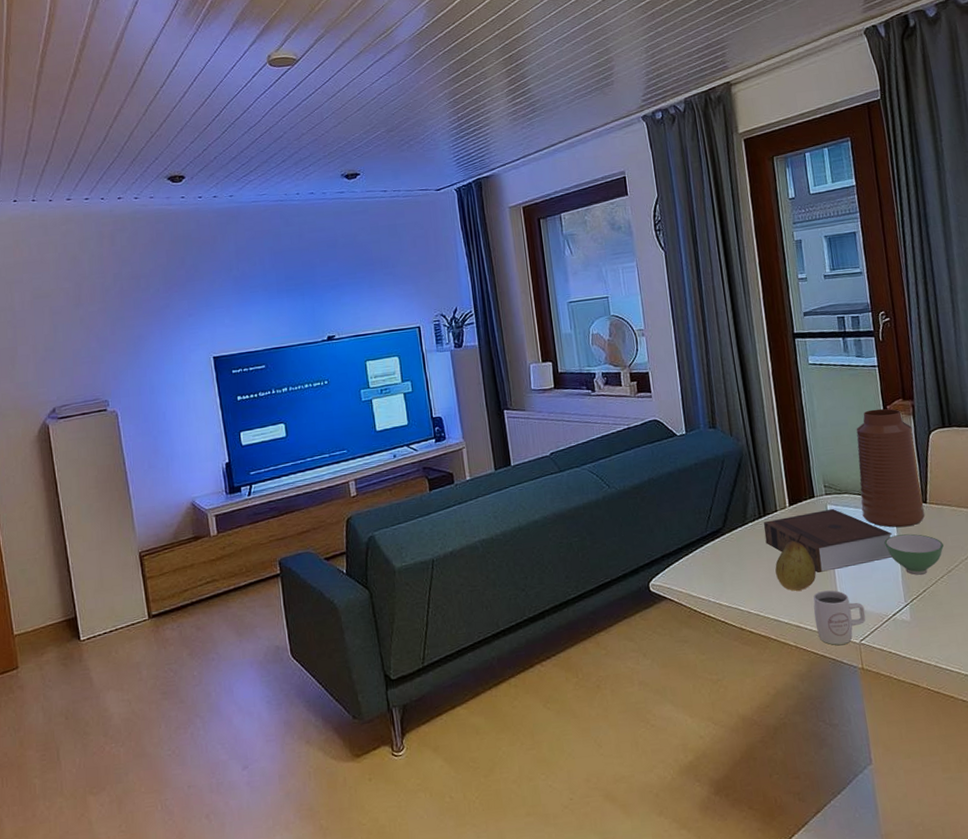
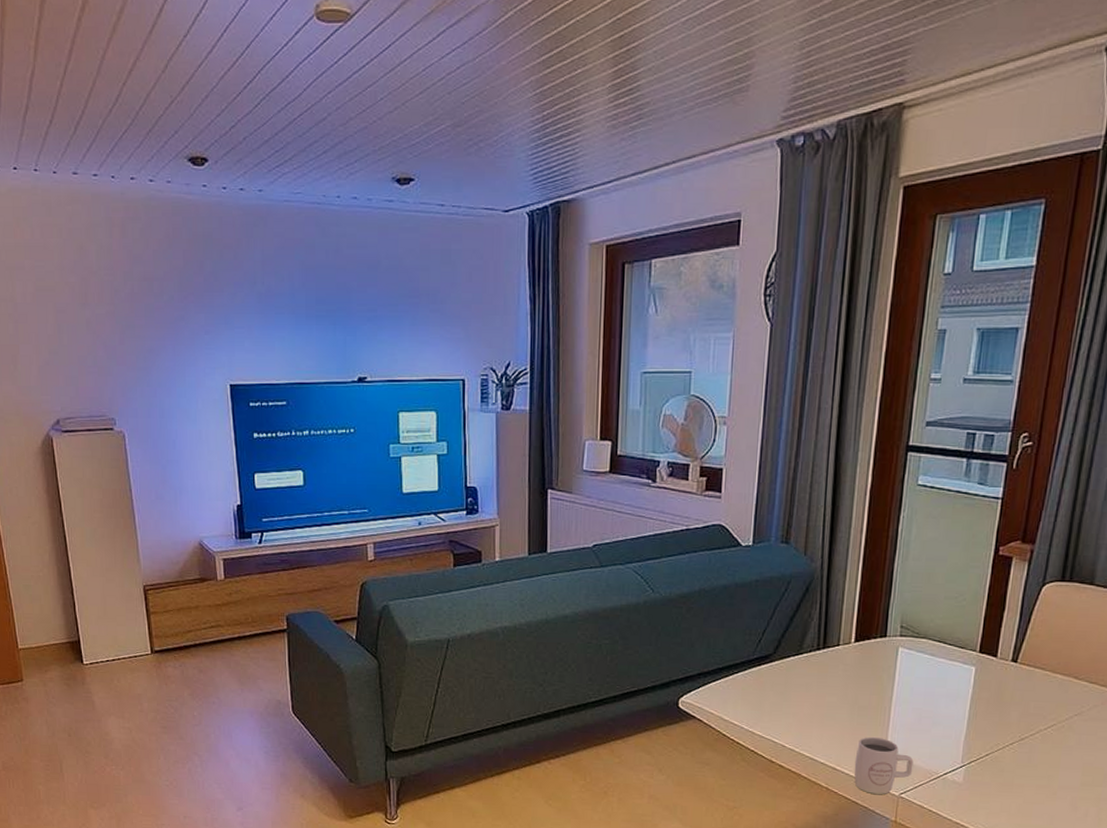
book: present [763,508,893,572] -> none [818,652,967,718]
fruit: present [775,532,816,591] -> none [822,672,870,733]
vase: present [856,408,925,527] -> none [937,548,1024,685]
bowl: present [884,533,944,575] -> none [955,692,1025,738]

